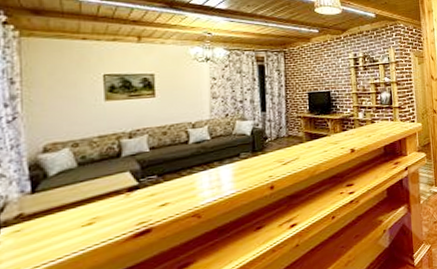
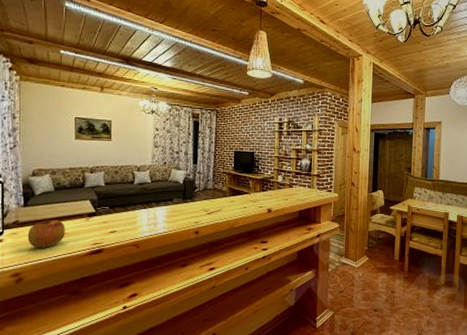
apple: none [38,202,96,245] -> present [27,218,65,249]

